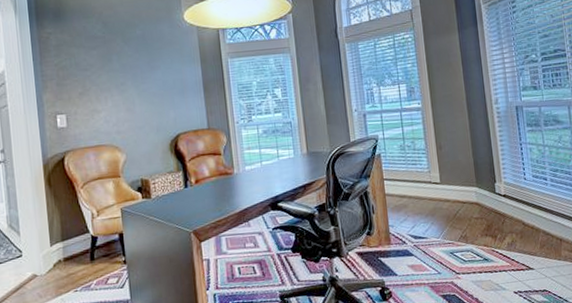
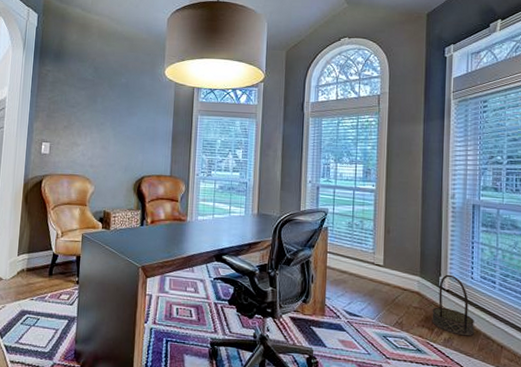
basket: none [492,179,534,237] -> present [432,274,474,336]

